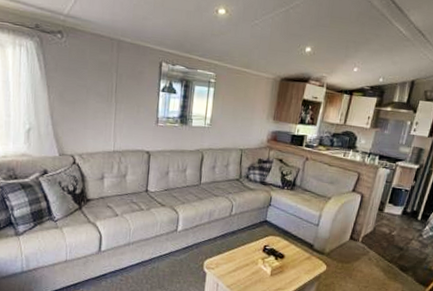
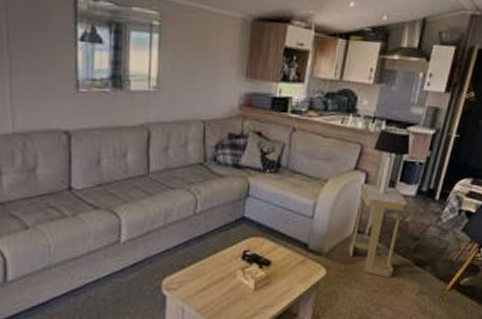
side table: none [345,203,395,277] -> present [349,184,408,277]
table lamp: none [368,161,399,211] -> present [373,128,411,193]

